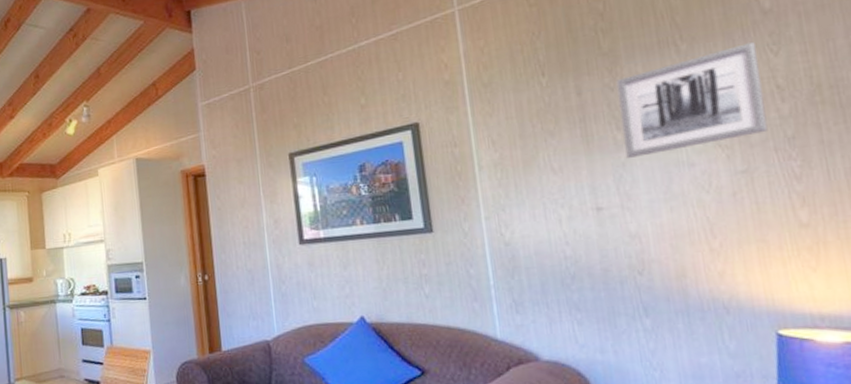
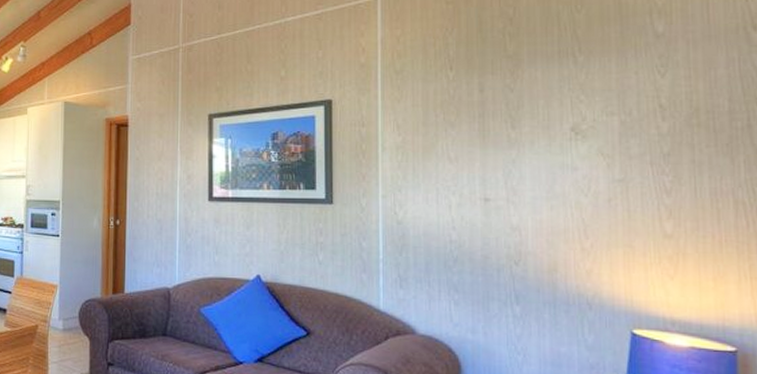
wall art: present [616,41,768,158] -> none [515,61,647,156]

